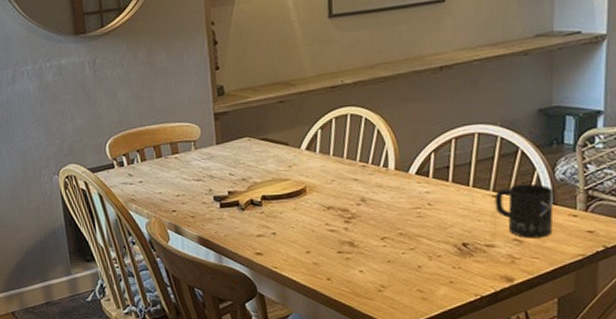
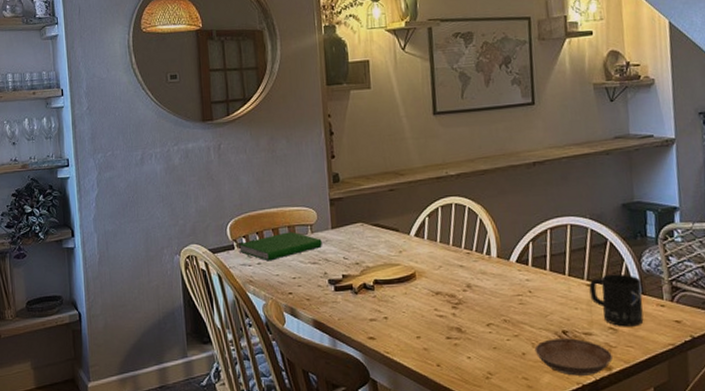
hardcover book: none [119,148,207,180] -> present [239,231,322,261]
saucer: none [431,250,515,288] -> present [534,338,613,376]

